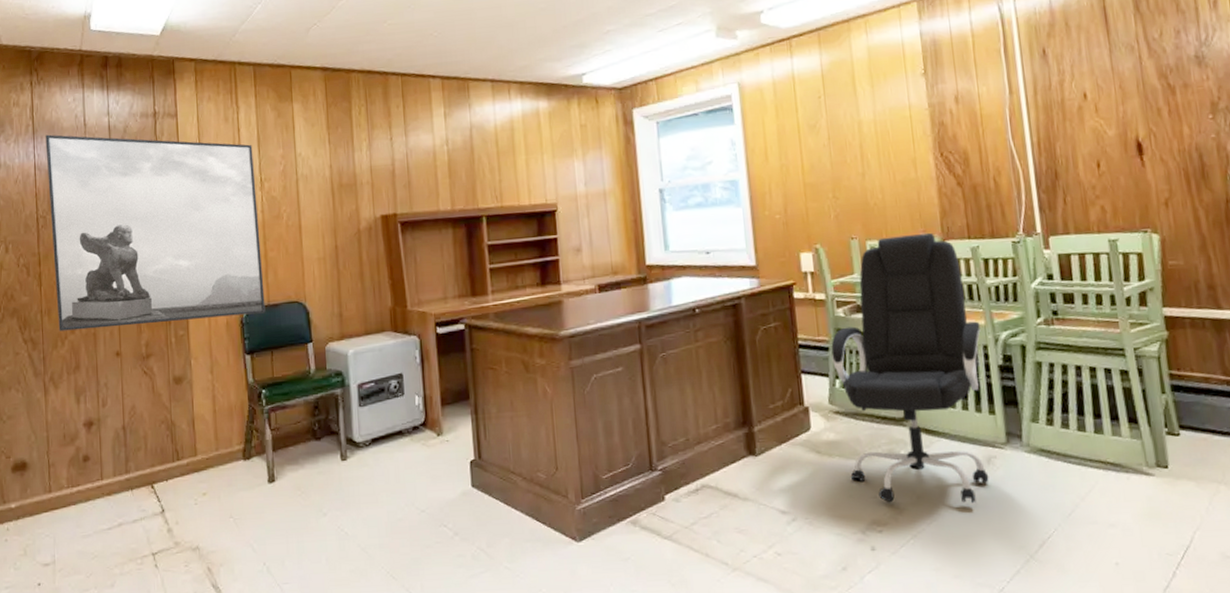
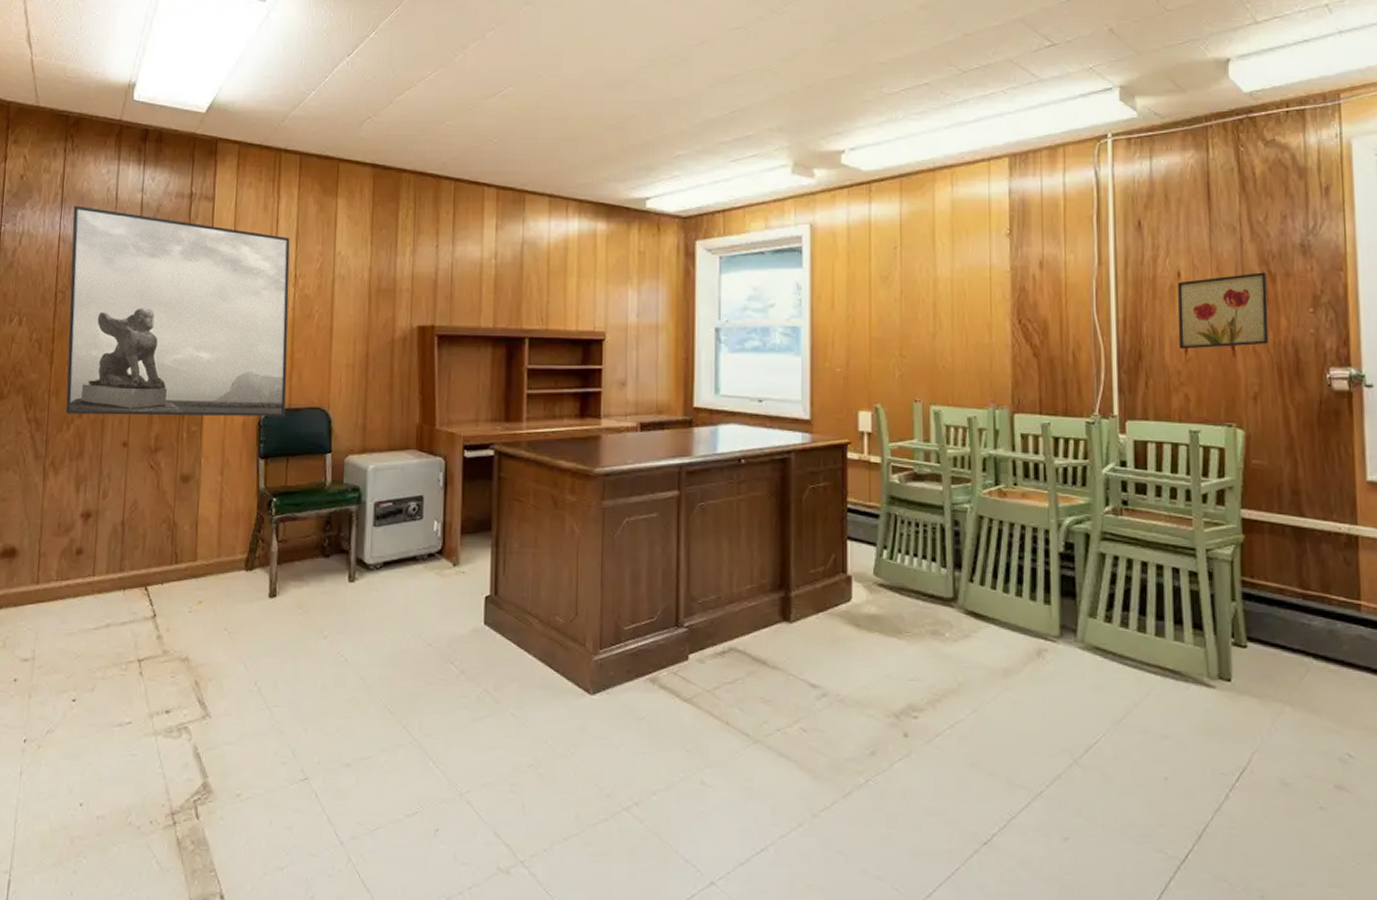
office chair: present [831,233,989,504] -> none [882,404,1043,698]
wall art: none [1085,85,1174,165] -> present [1178,272,1269,349]

